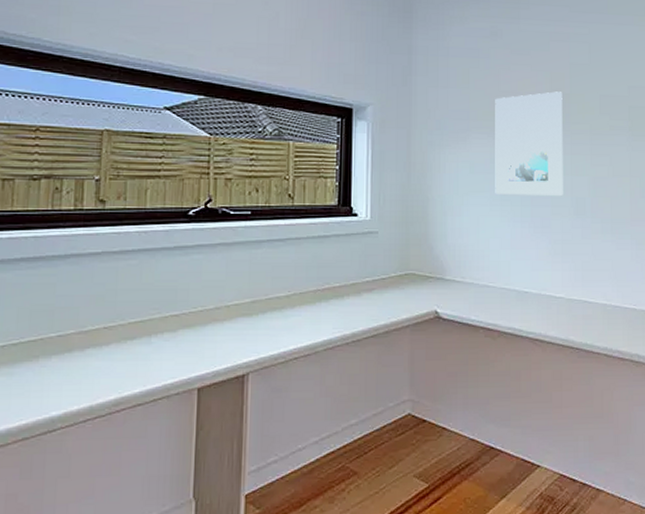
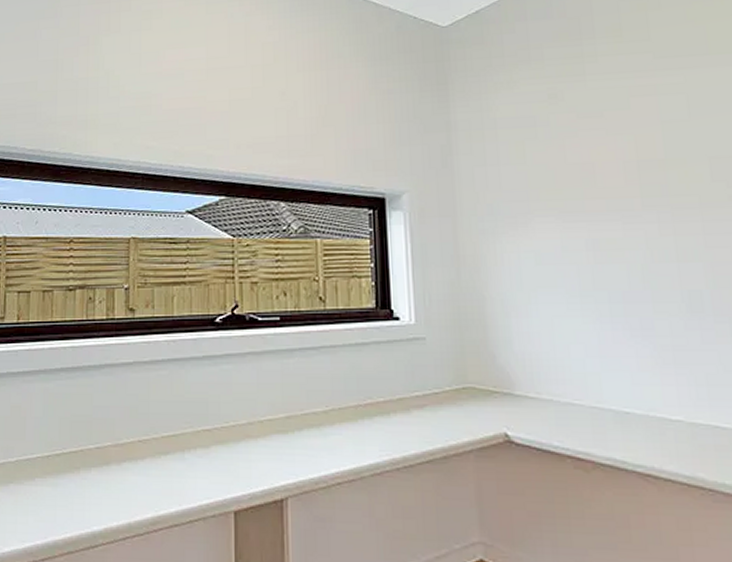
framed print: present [495,91,563,196] -> none [561,157,669,290]

